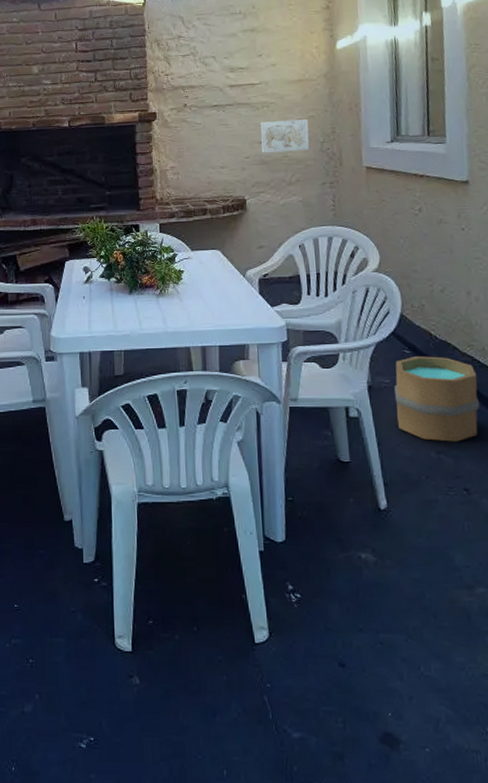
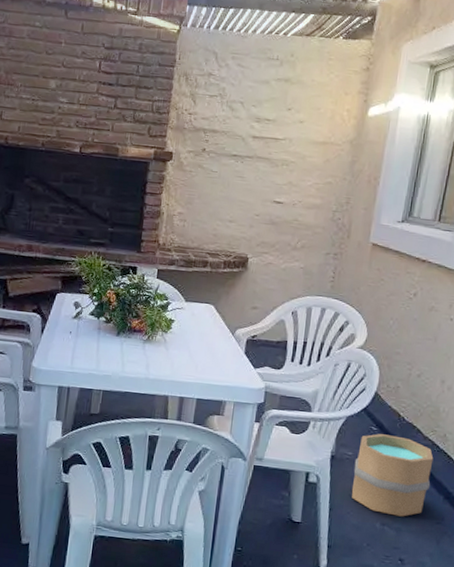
wall art: present [260,119,310,153] -> none [272,180,326,218]

